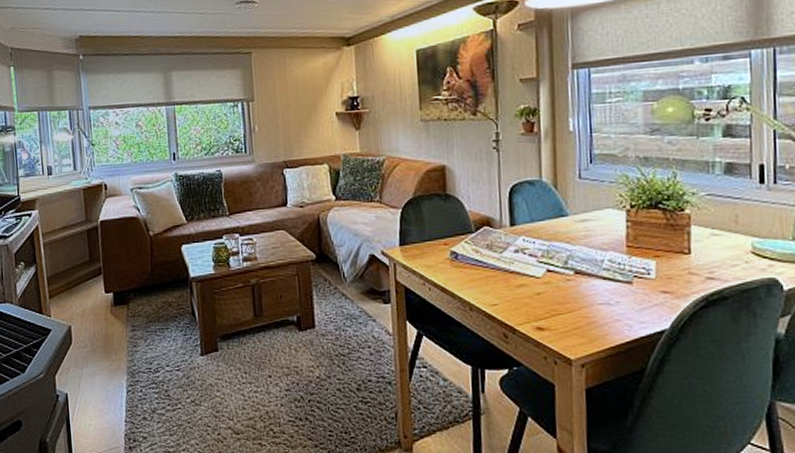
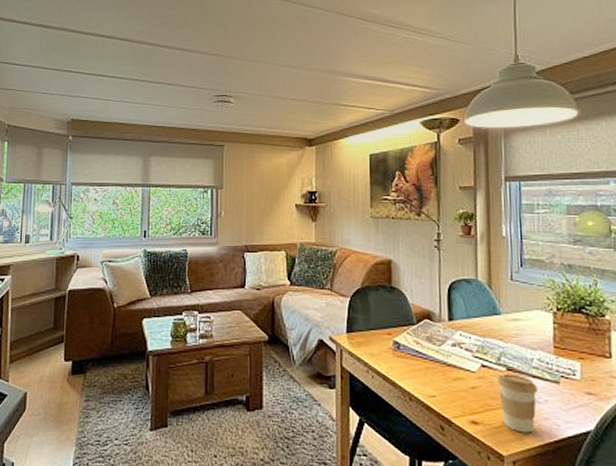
coffee cup: none [564,277,608,336] -> present [497,374,537,433]

